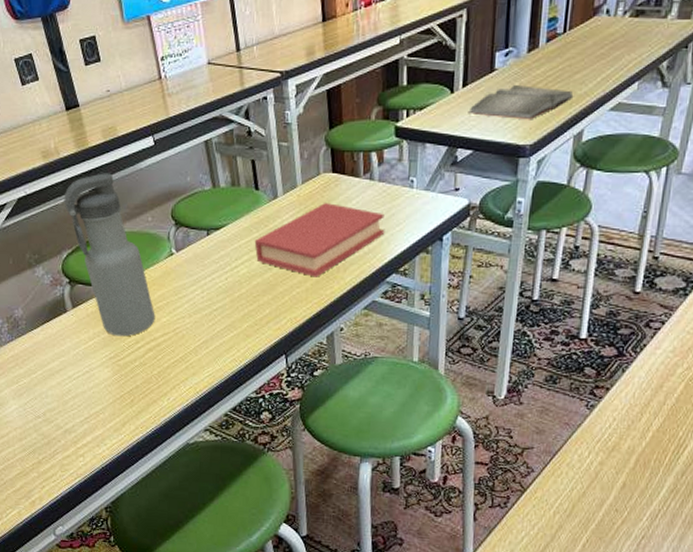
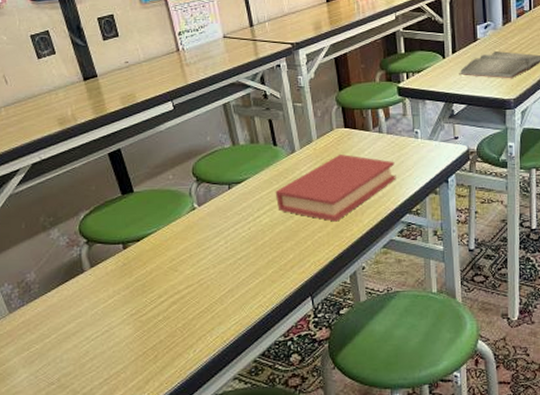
water bottle: present [64,173,155,337] -> none [81,136,179,292]

